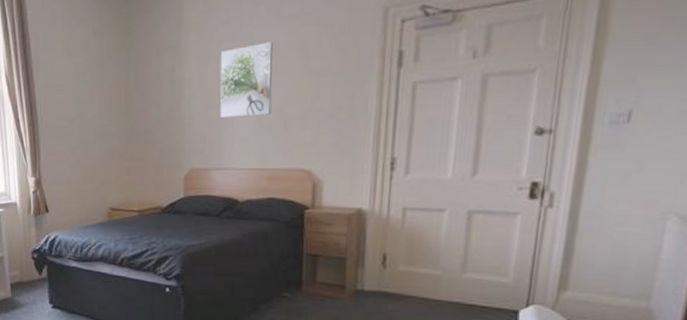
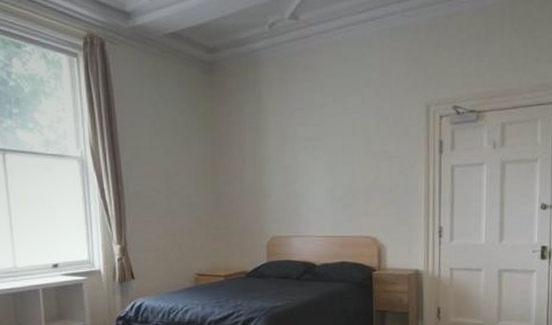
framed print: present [220,42,273,119] -> none [296,128,341,192]

